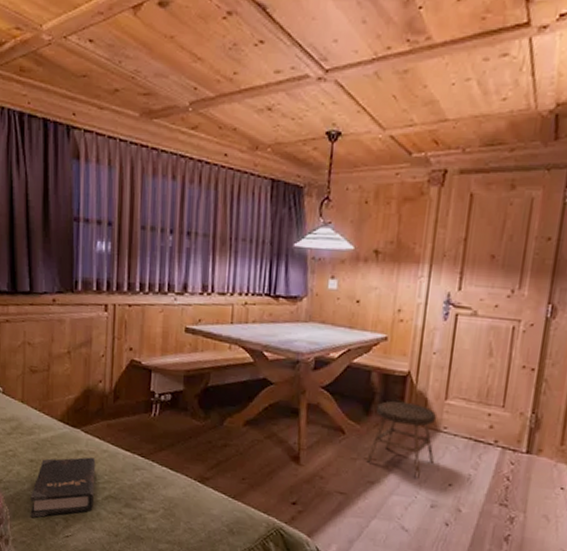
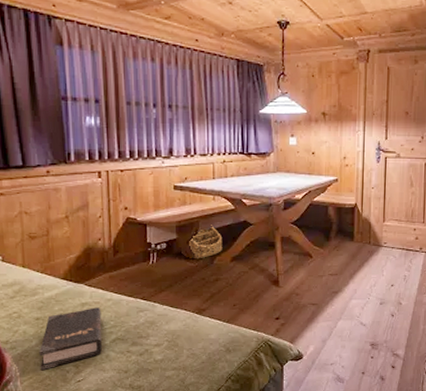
basket: none [197,378,236,418] -> present [189,225,223,259]
stool: present [366,401,436,479] -> none [330,227,379,284]

